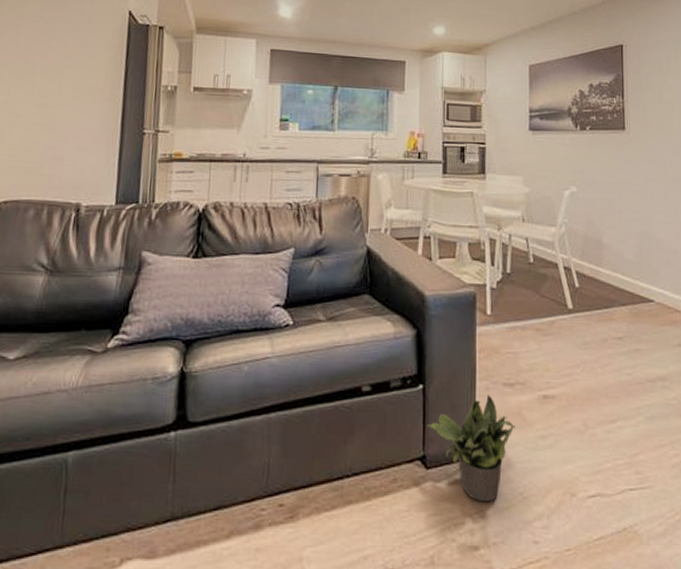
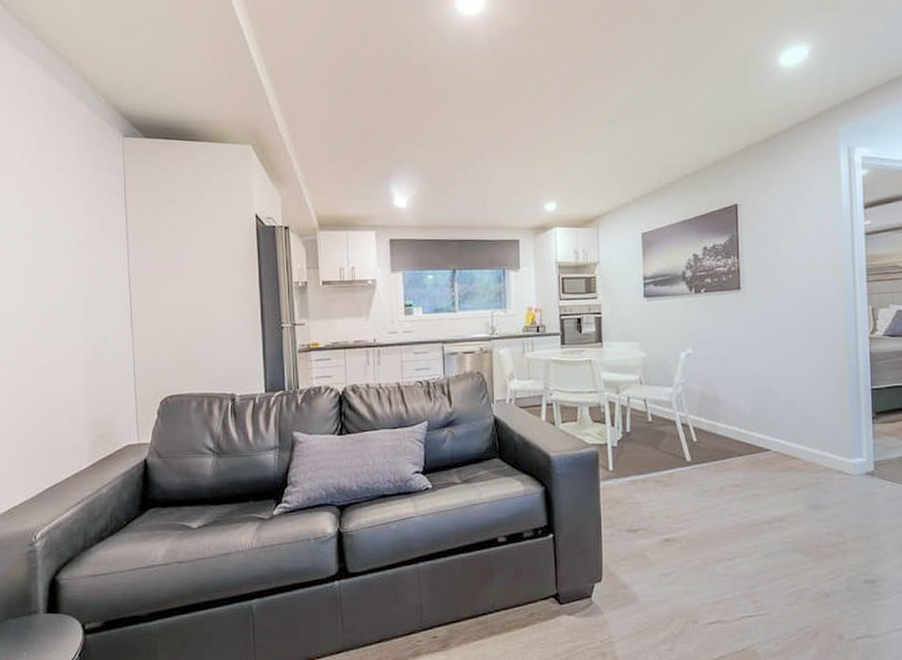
potted plant: present [427,395,515,502] -> none [558,540,639,630]

